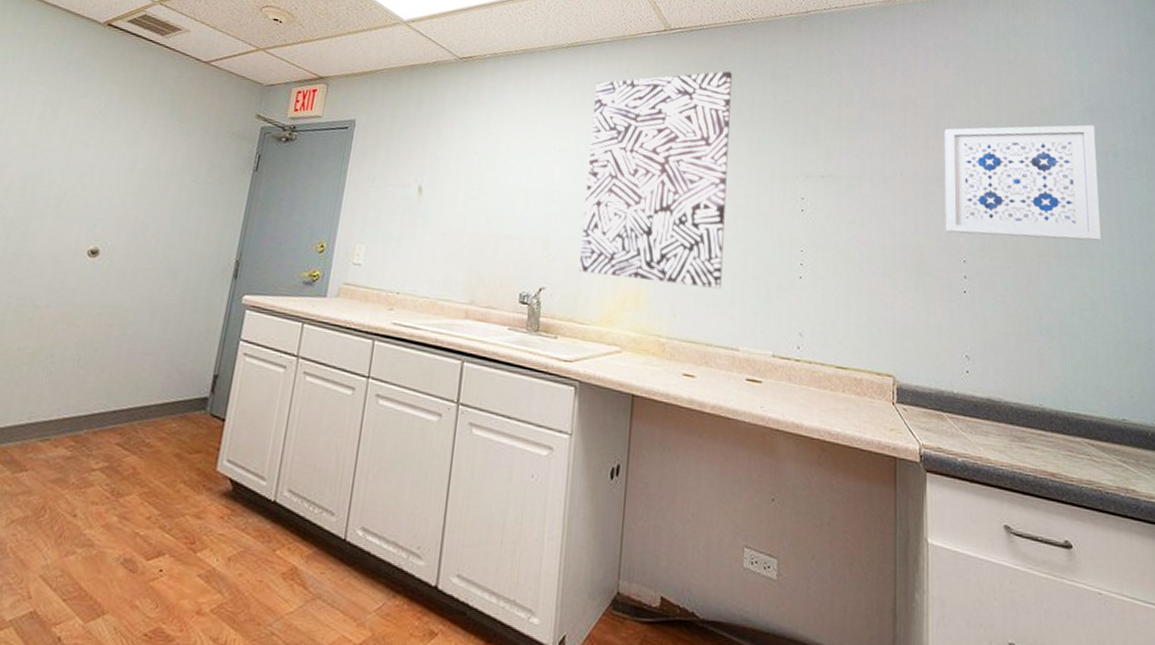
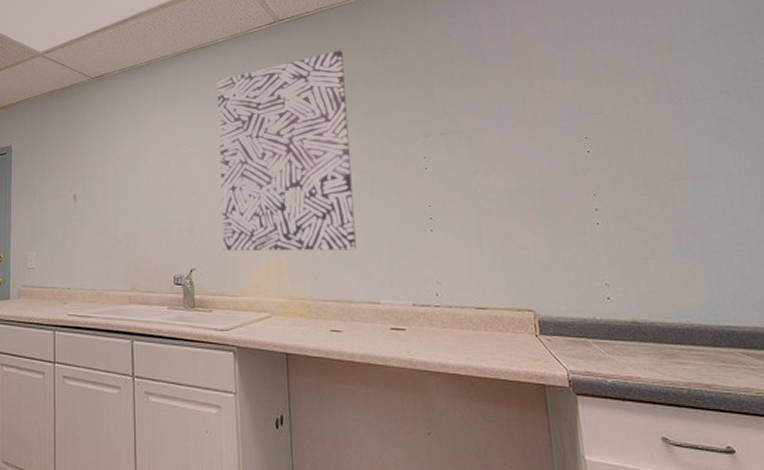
wall art: present [944,124,1102,241] -> none [559,43,738,170]

